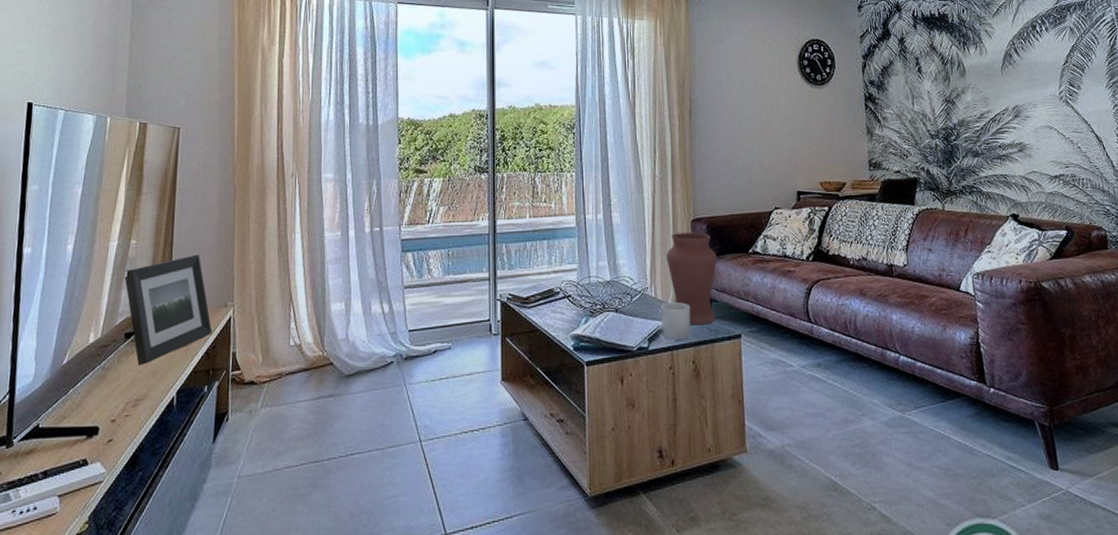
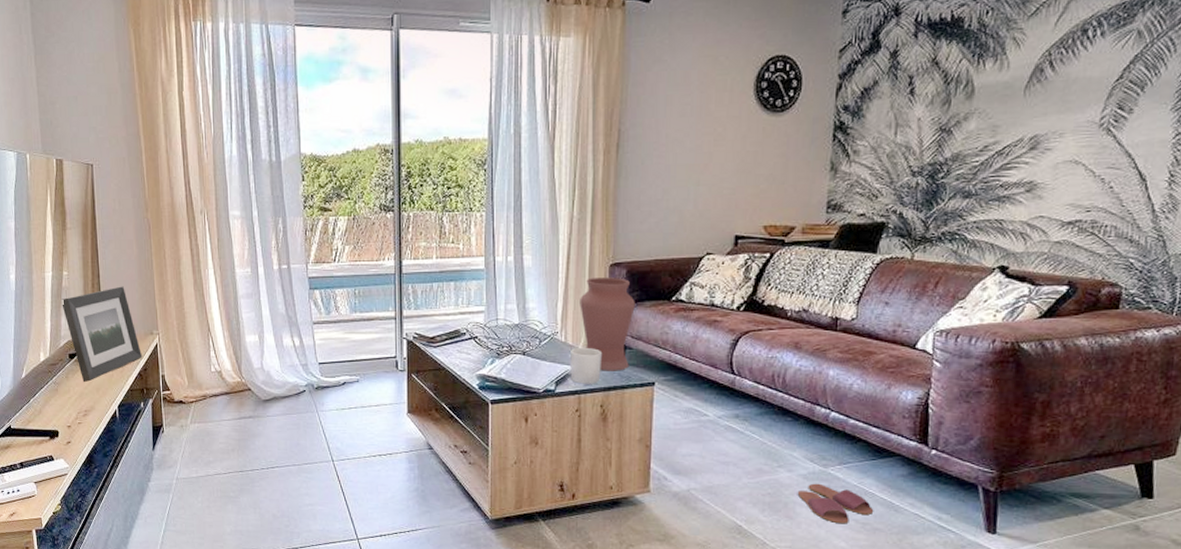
slippers: none [882,430,952,472] -> present [797,483,874,524]

